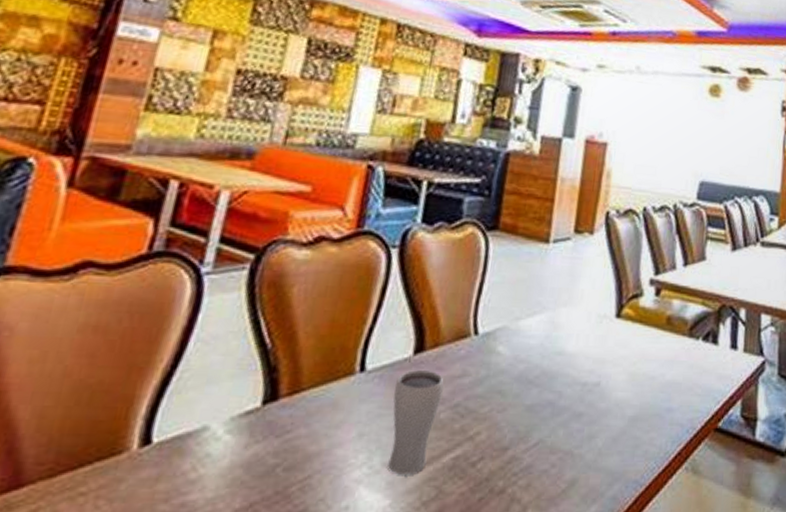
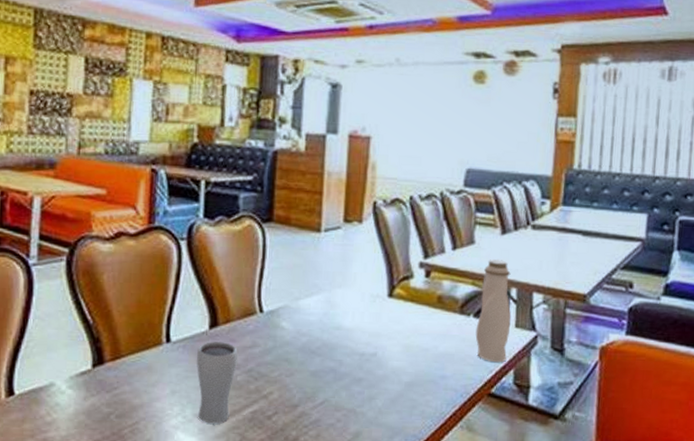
water bottle: none [703,276,740,392] -> present [475,258,511,363]

